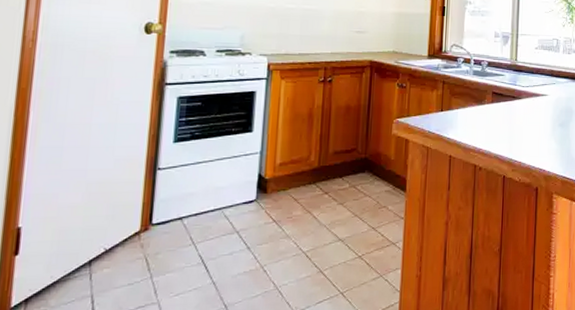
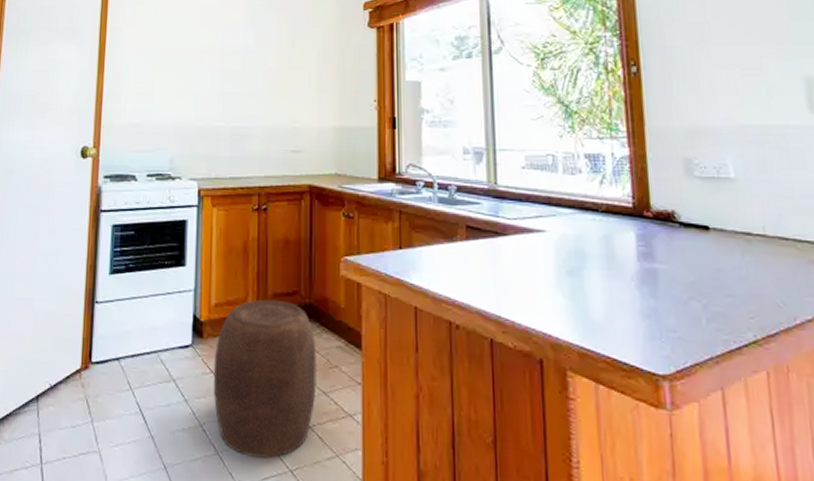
stool: none [274,156,369,287] -> present [213,299,317,459]

